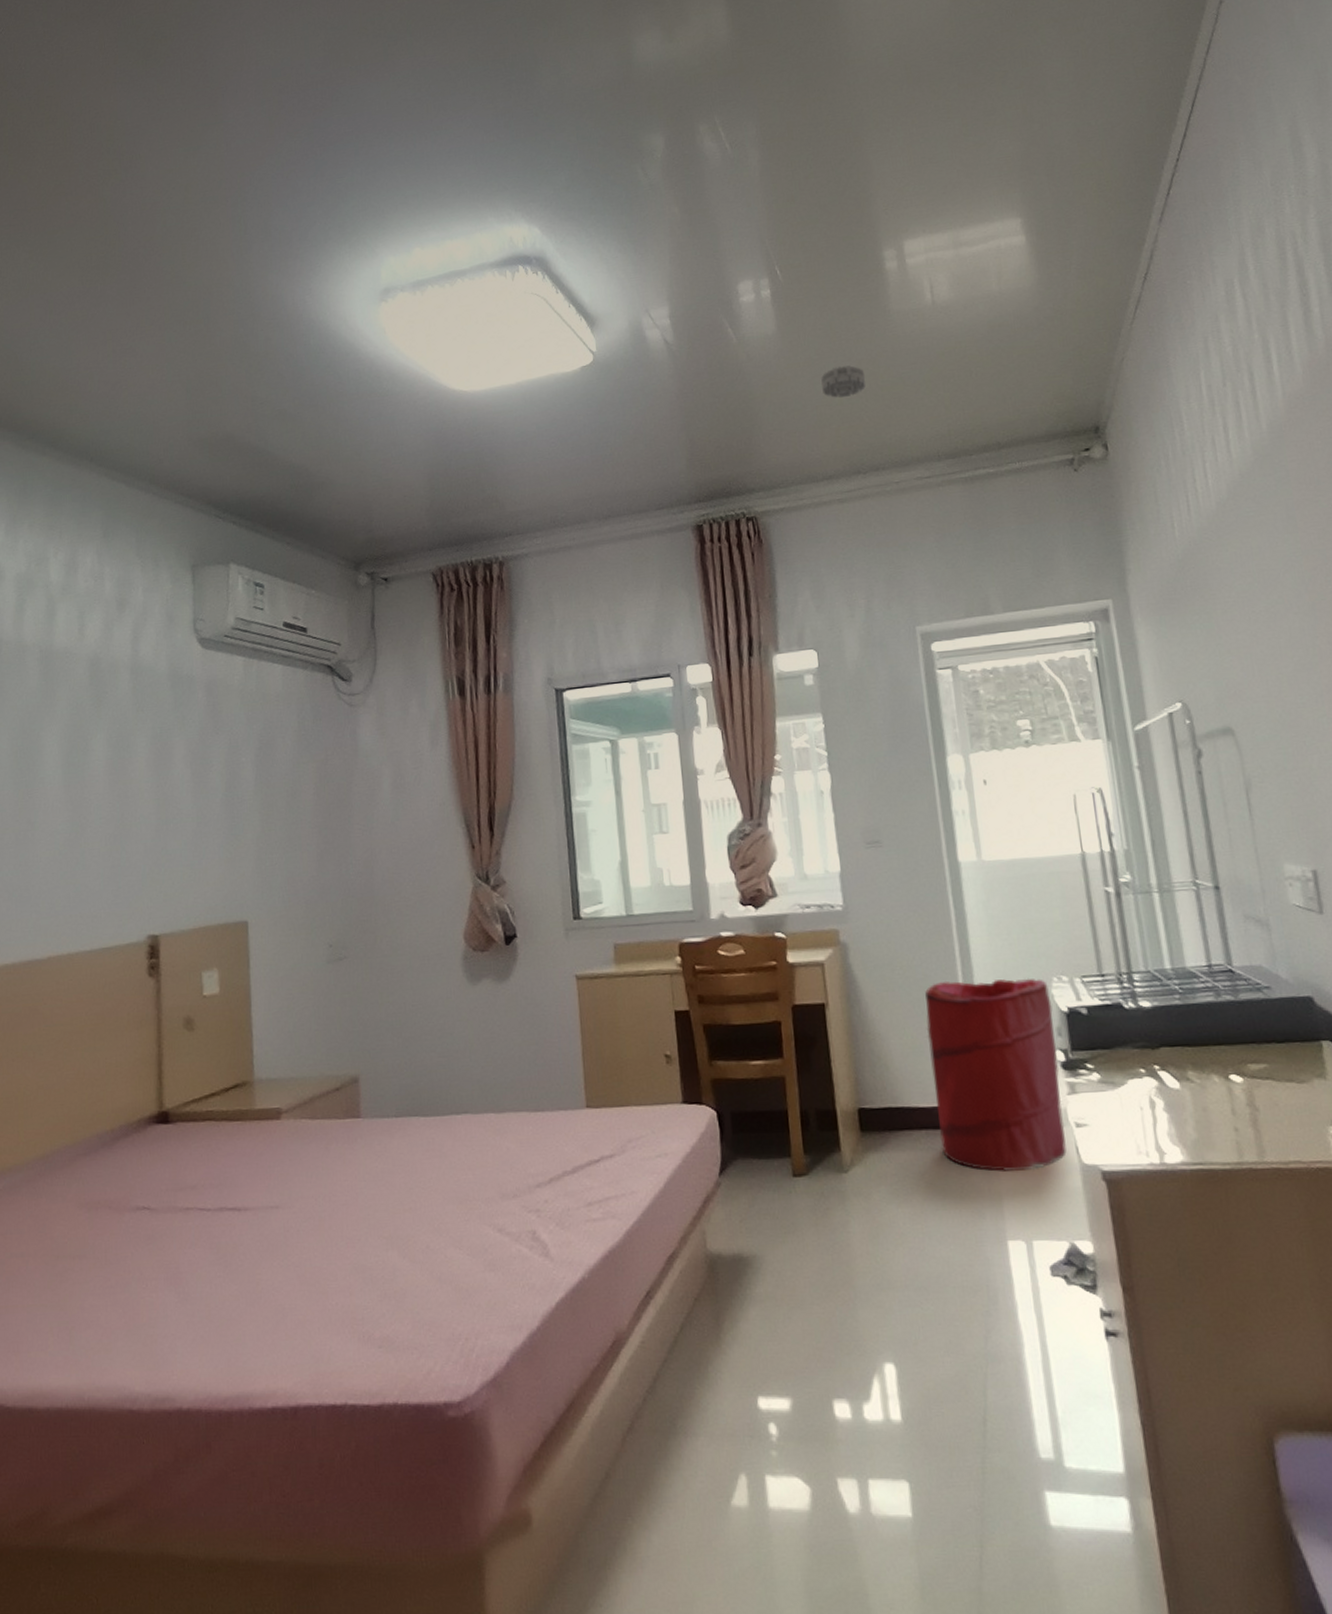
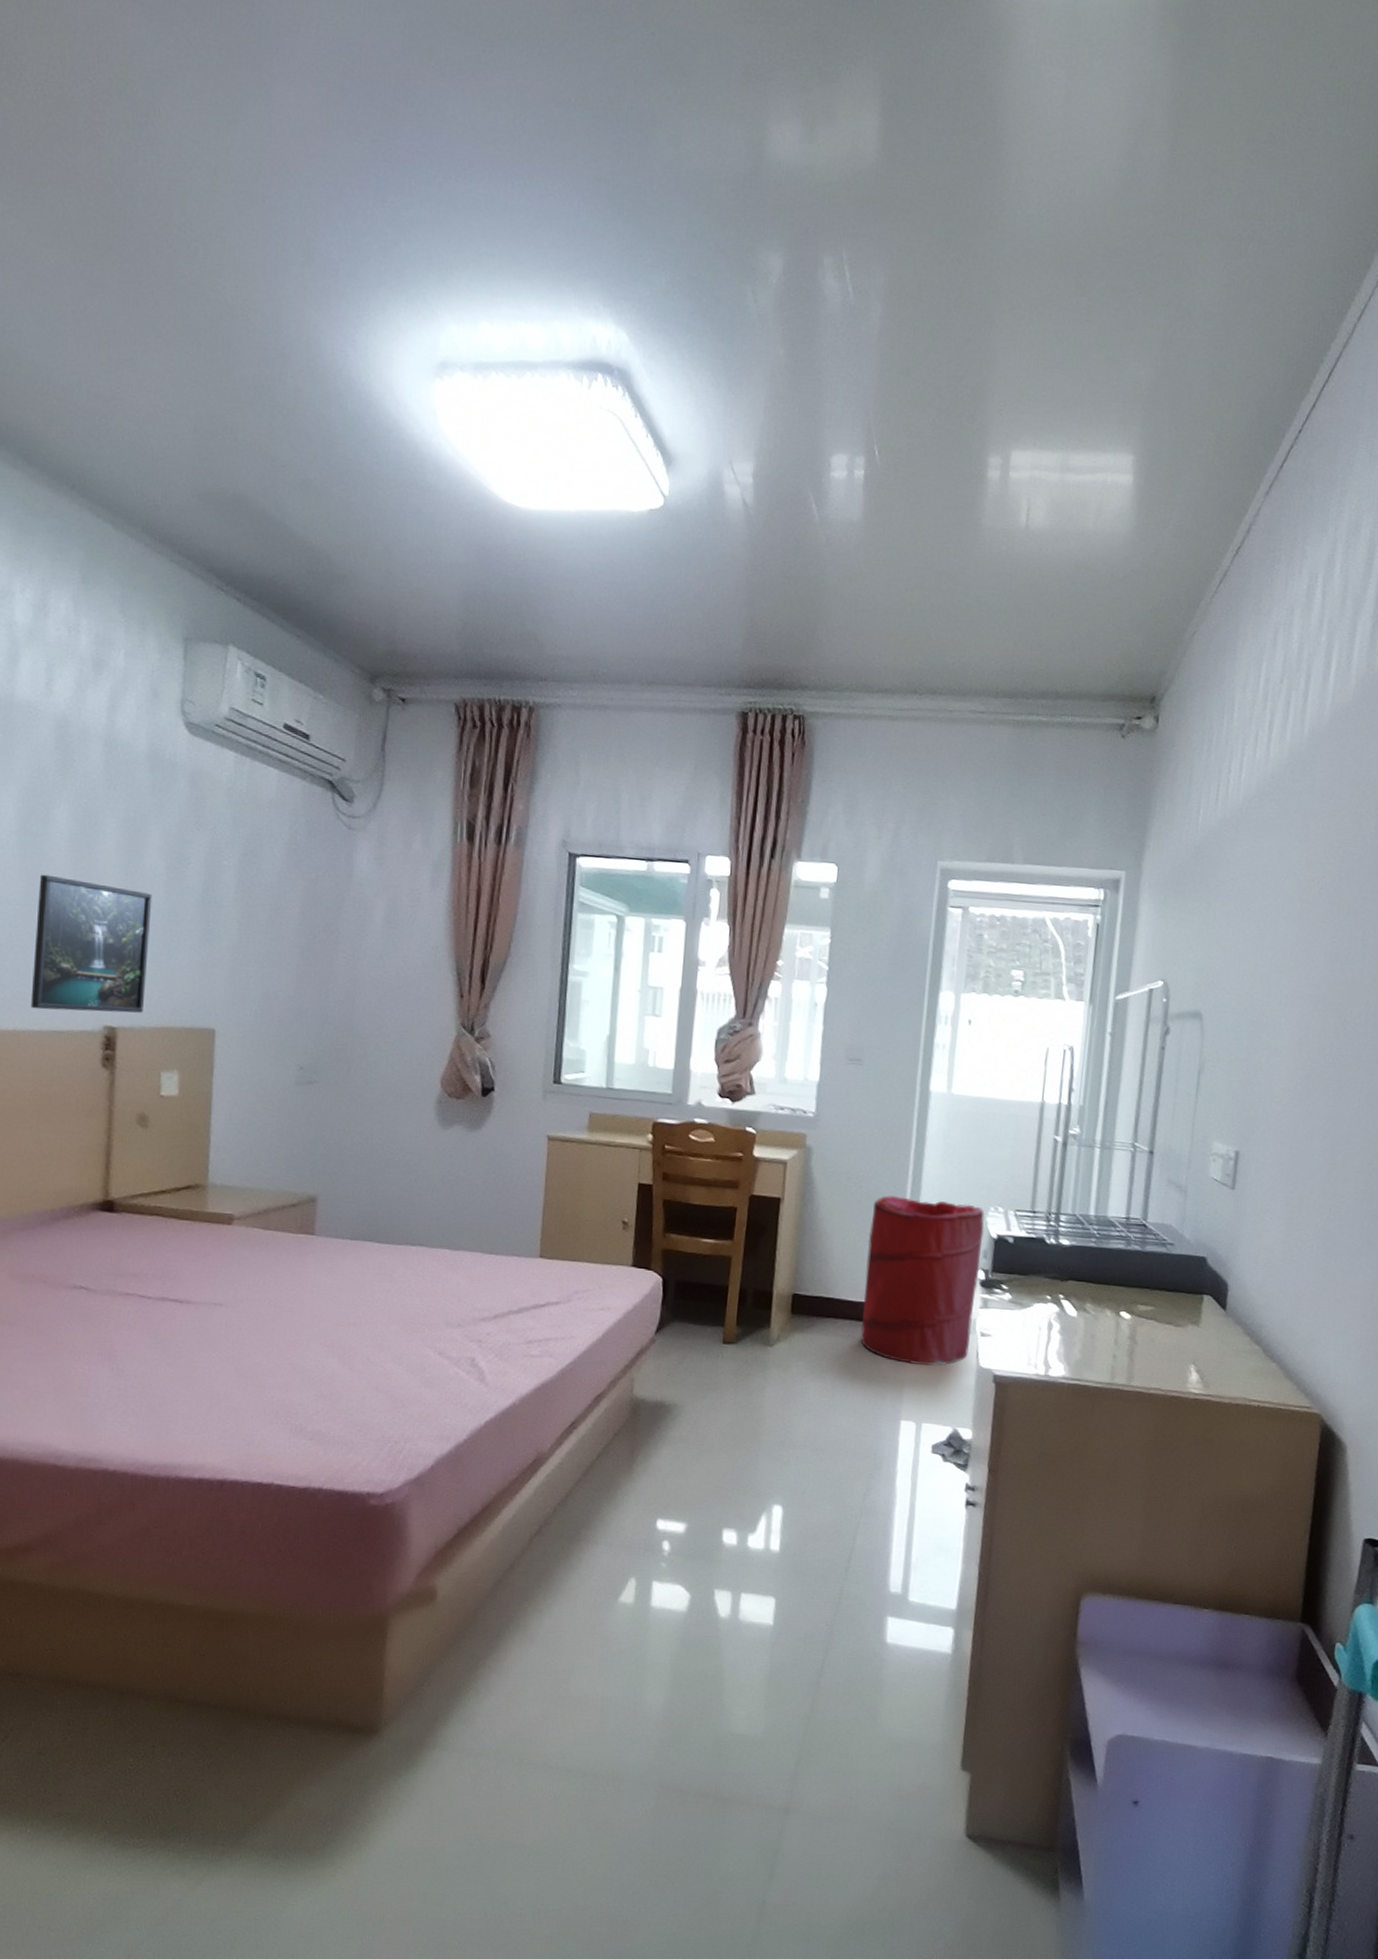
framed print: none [81,800,182,930] -> present [30,874,152,1013]
smoke detector: present [821,365,865,398] -> none [896,573,942,609]

